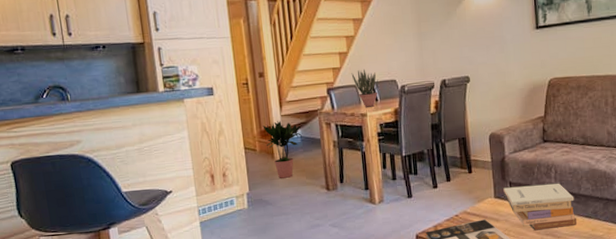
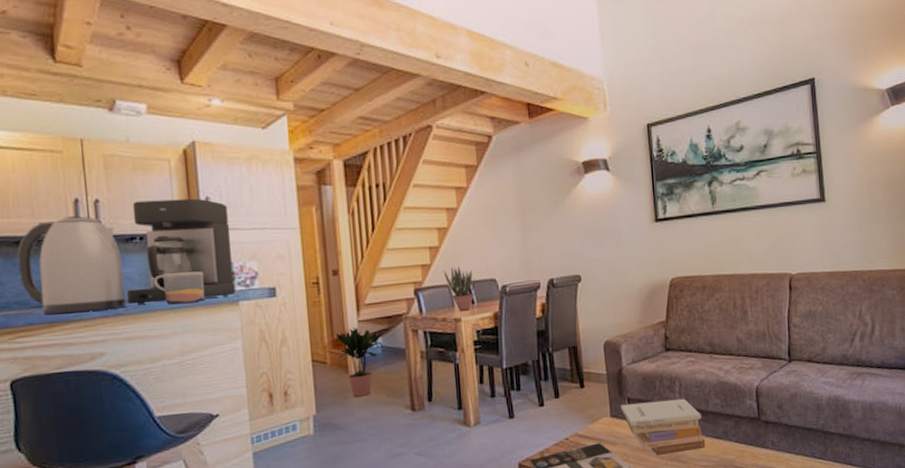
kettle: none [8,29,95,110] -> present [17,216,127,315]
coffee maker: none [94,13,181,102] -> present [126,198,236,305]
mug: none [115,74,157,102] -> present [153,271,205,305]

